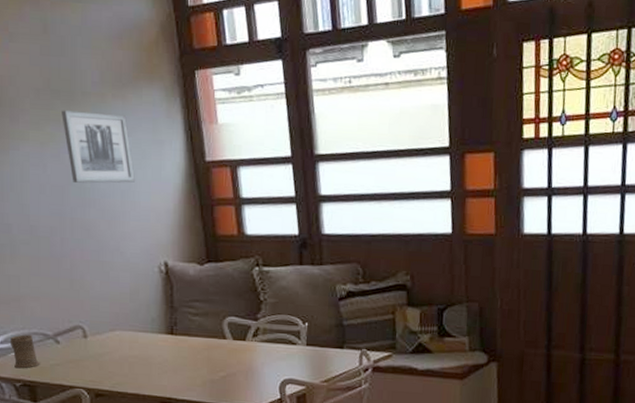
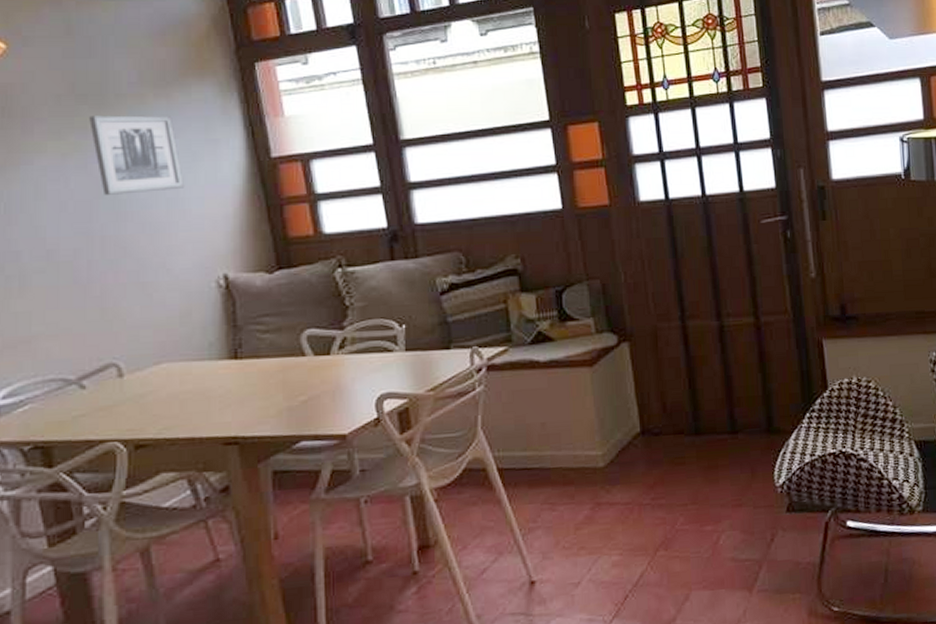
mug: present [9,334,40,369] -> none [15,383,58,428]

